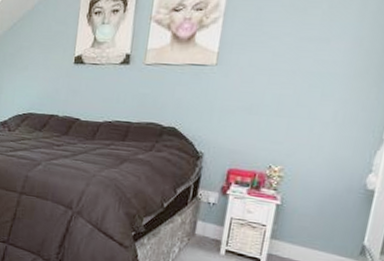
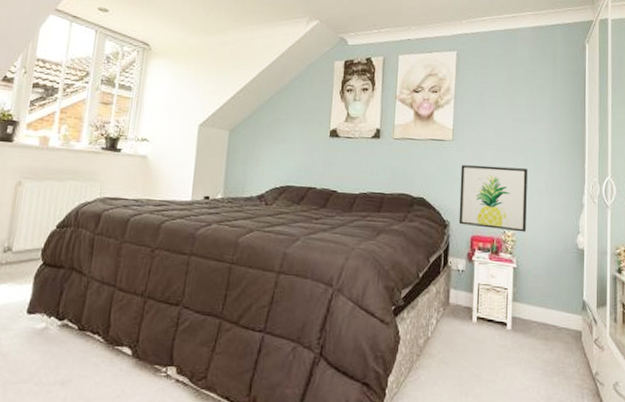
wall art: none [214,92,311,168] -> present [458,165,528,232]

